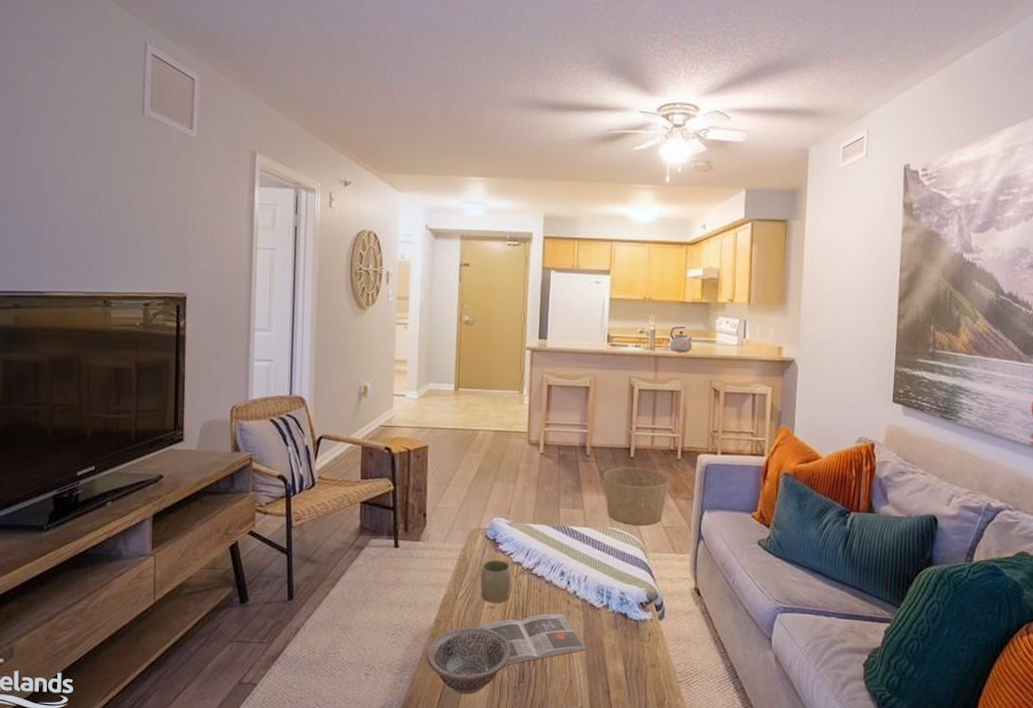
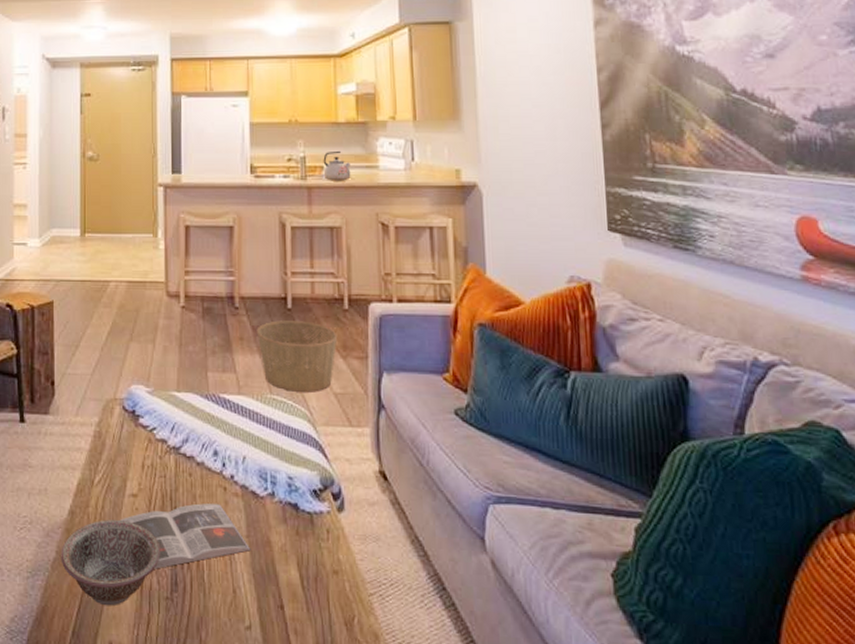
mug: present [480,559,512,604] -> none [120,436,156,491]

